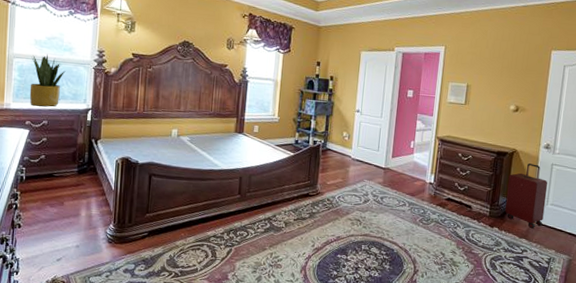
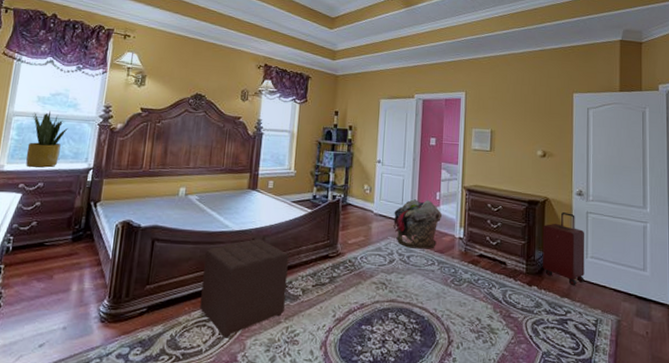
ottoman: none [194,177,273,260] -> present [200,239,289,338]
laundry basket: none [369,147,416,192] -> present [393,199,443,249]

